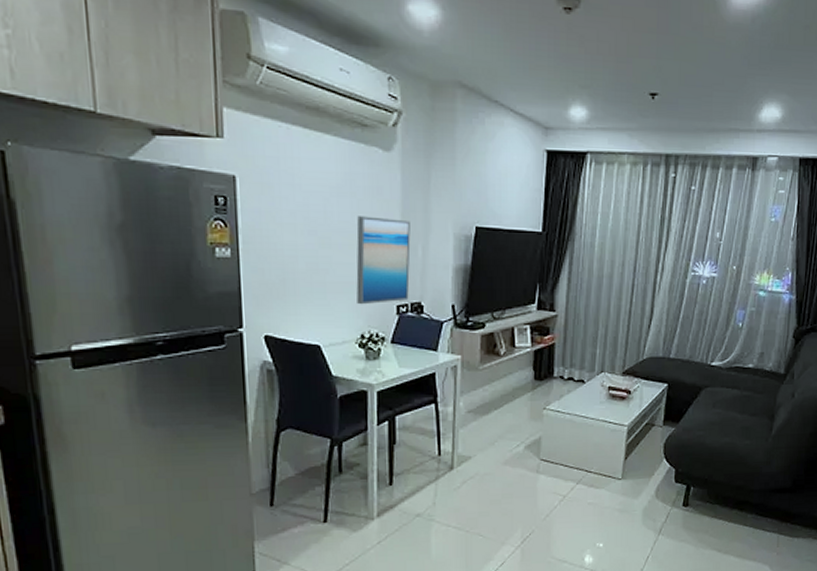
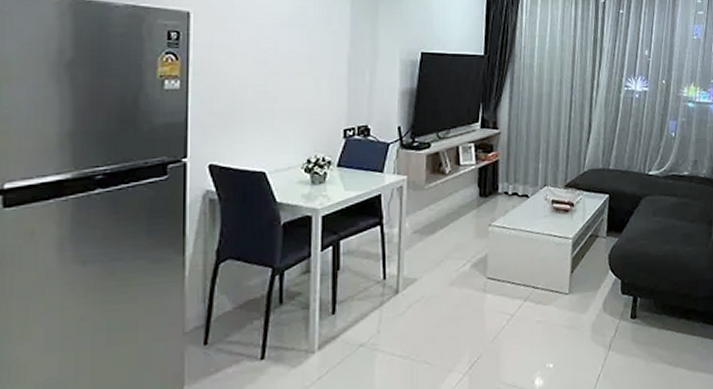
wall art: present [356,216,411,305] -> none [304,46,359,131]

